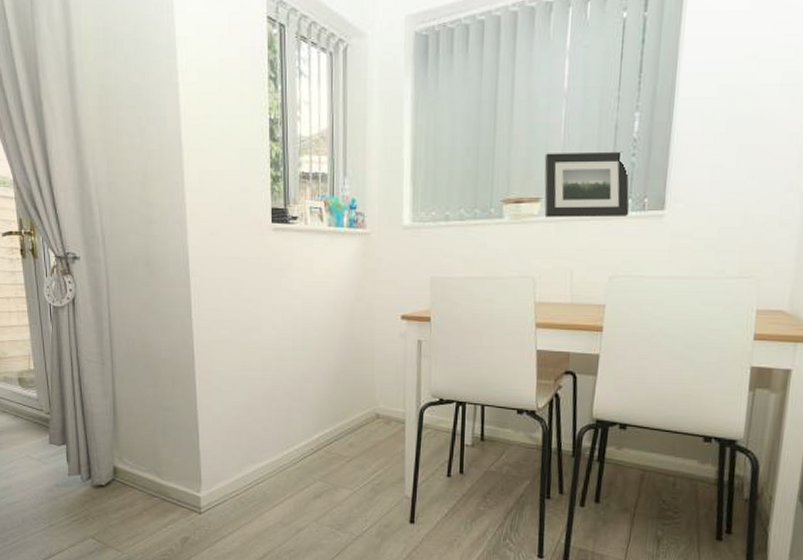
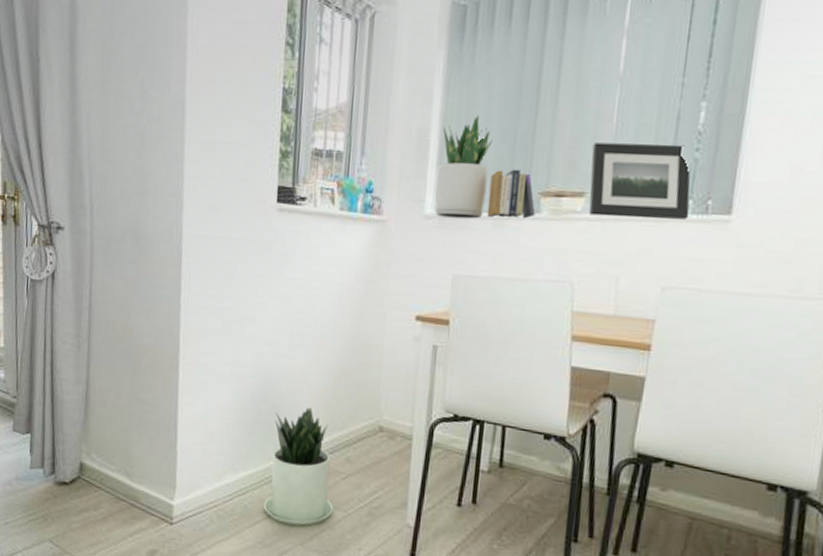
planter: none [280,402,341,505] -> present [263,407,334,526]
planter: none [411,134,458,227] -> present [435,115,493,219]
books: none [457,181,499,224] -> present [486,169,536,219]

